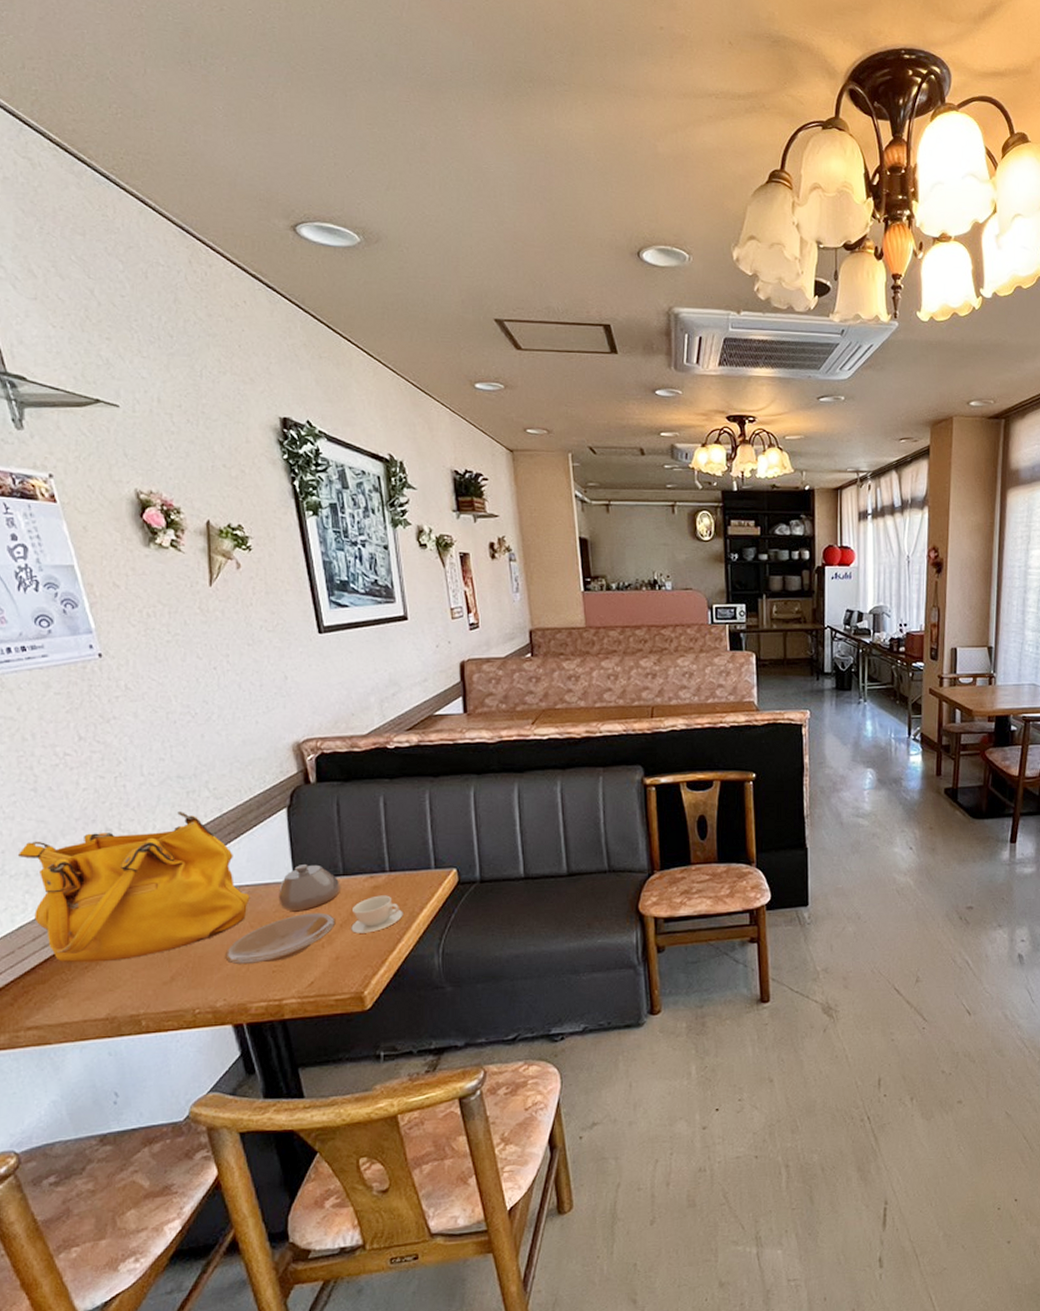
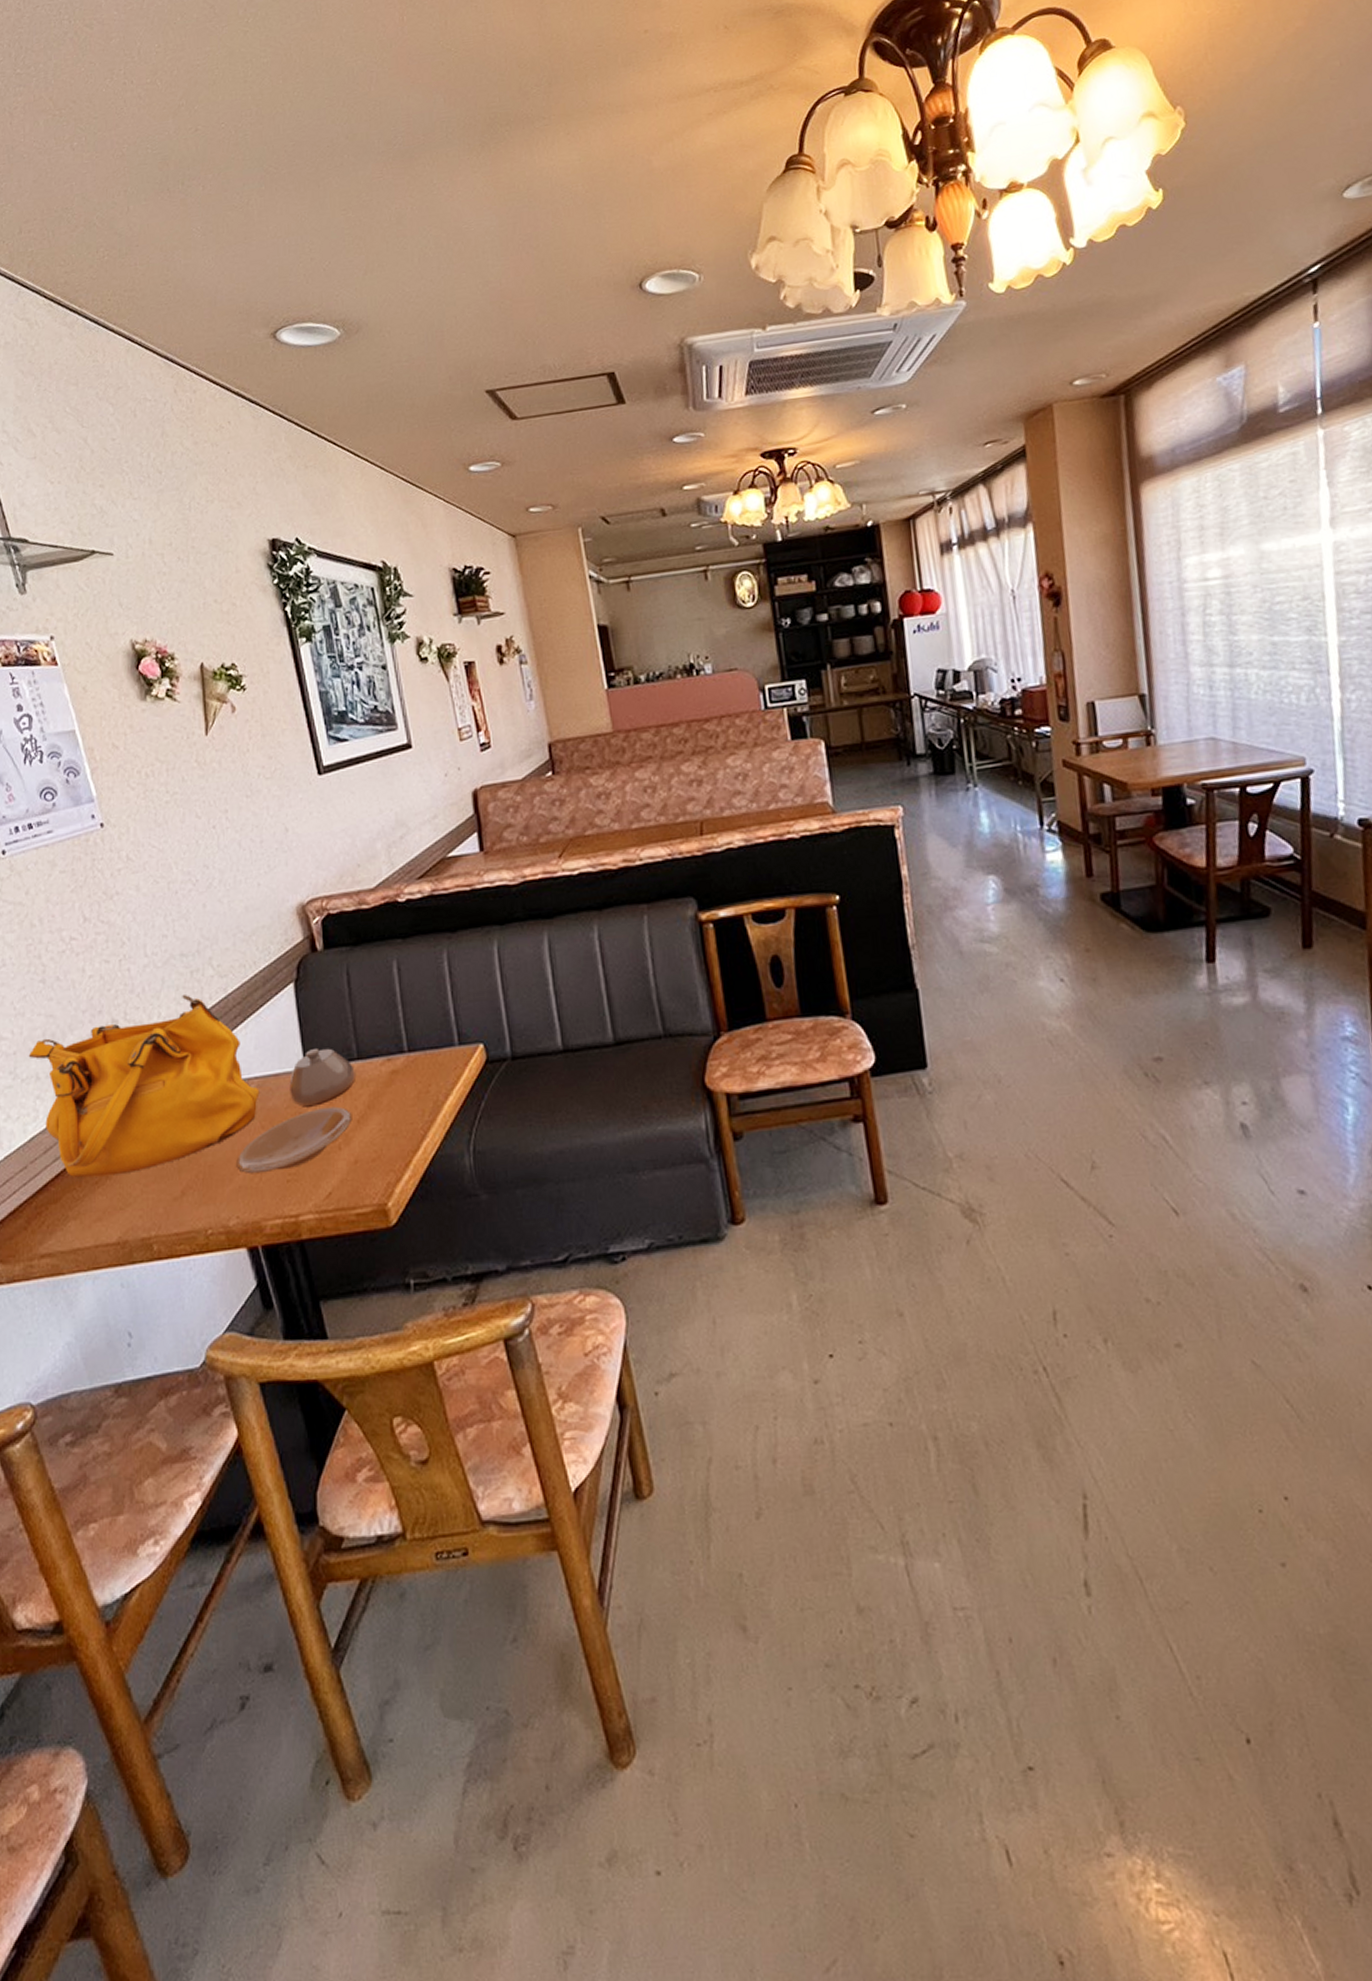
teacup: present [351,895,403,933] -> none [369,1081,427,1131]

